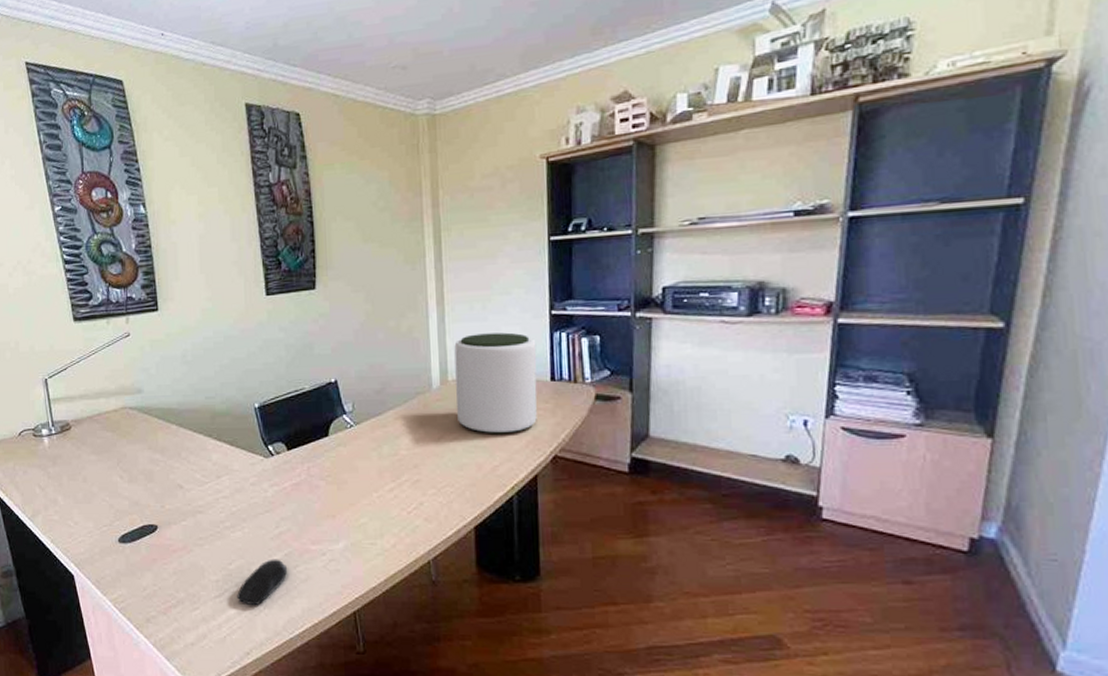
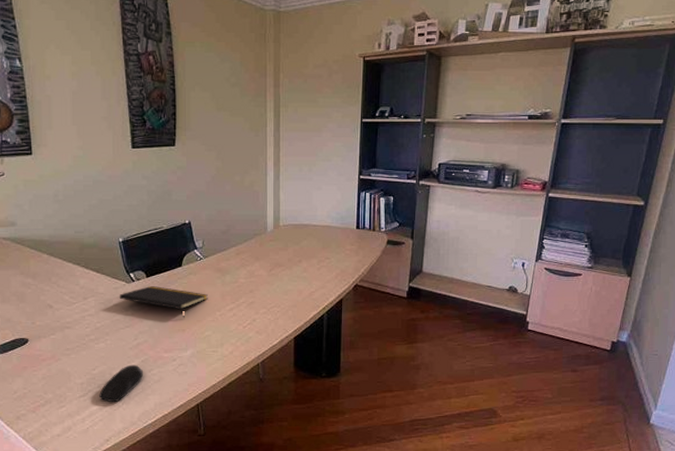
notepad: none [257,461,362,502] -> present [120,286,208,319]
plant pot: present [454,332,538,434] -> none [286,190,348,268]

